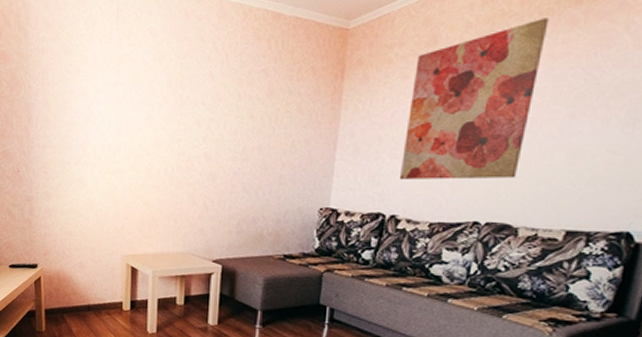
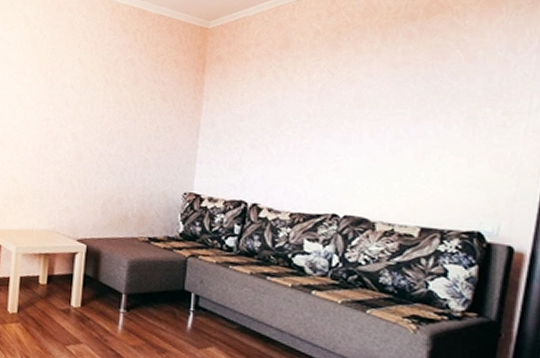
wall art: present [399,18,549,180] -> none [259,31,388,175]

